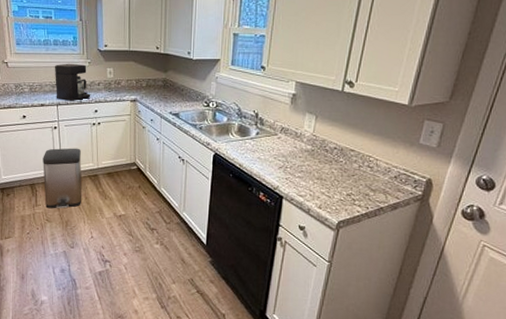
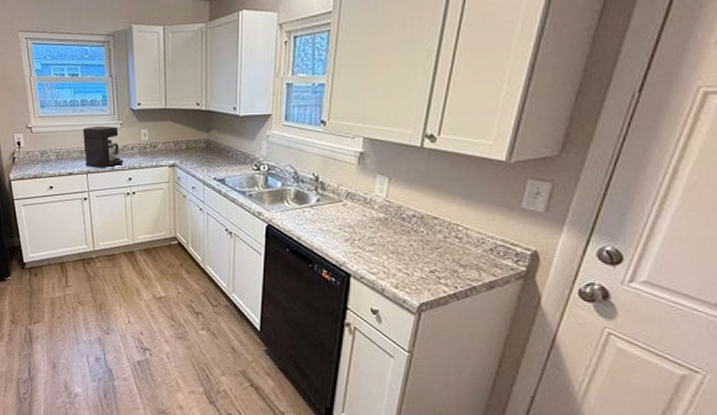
pedal bin: present [43,148,83,209] -> none [72,221,117,290]

